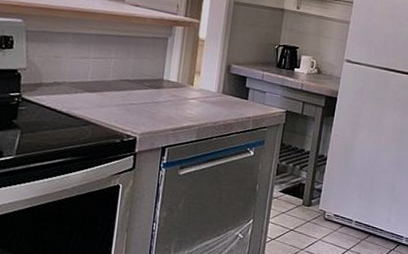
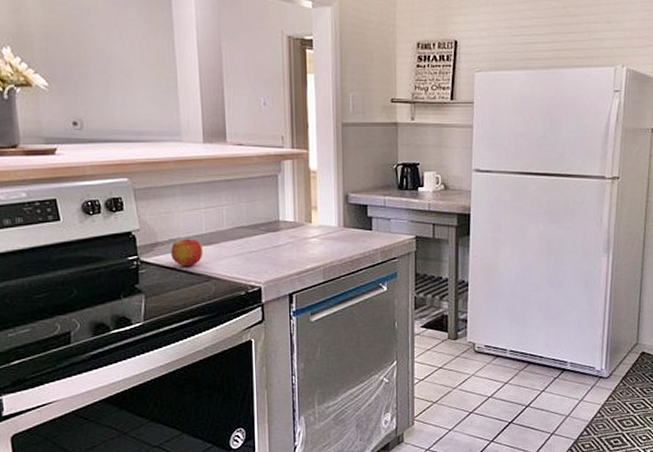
apple: none [53,83,86,110] -> present [171,239,203,267]

